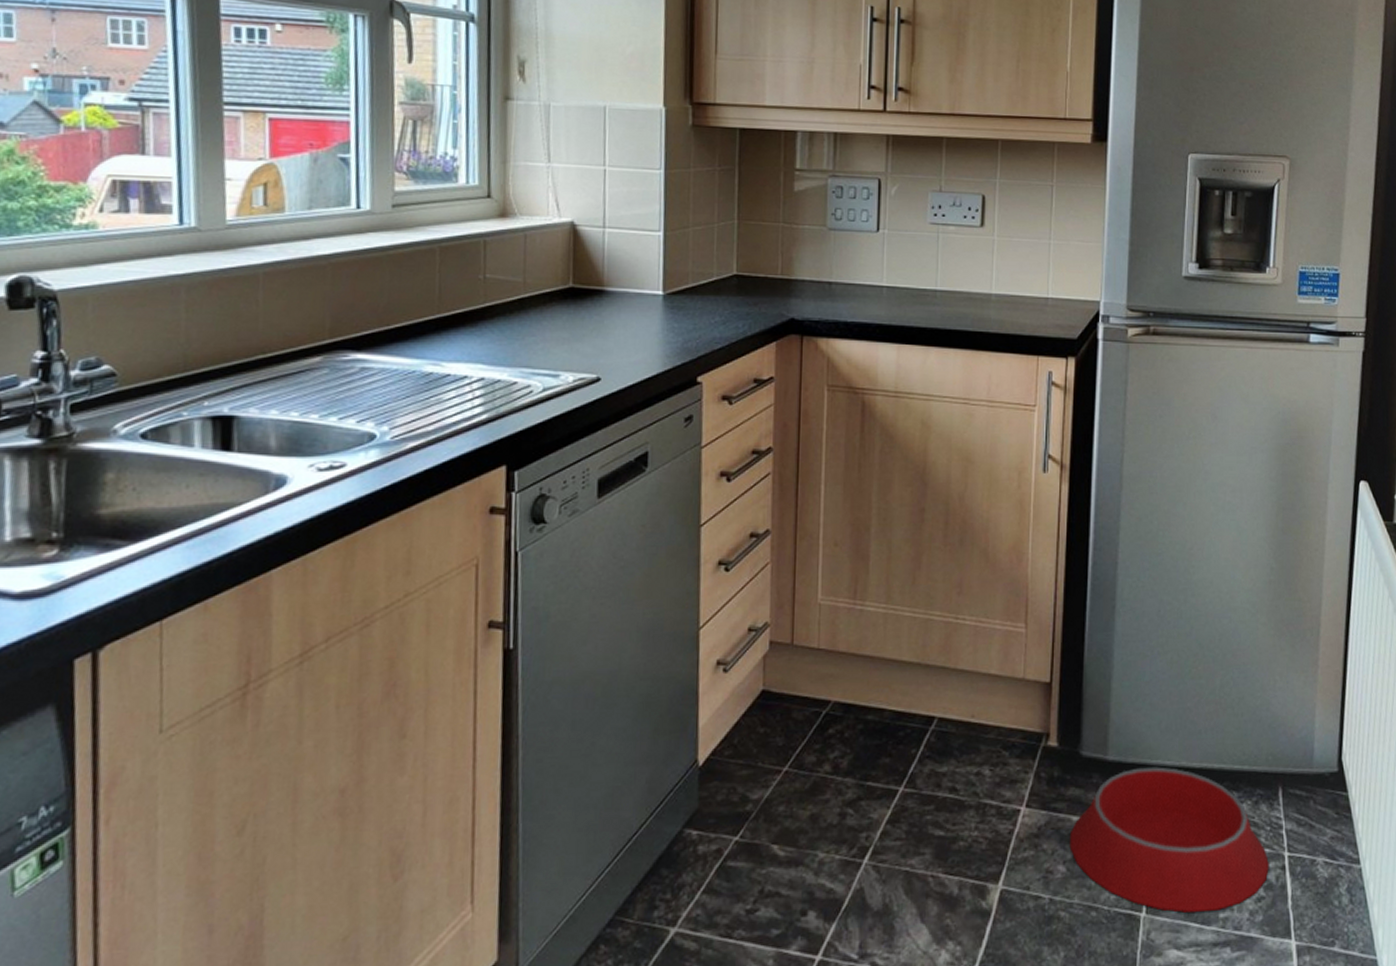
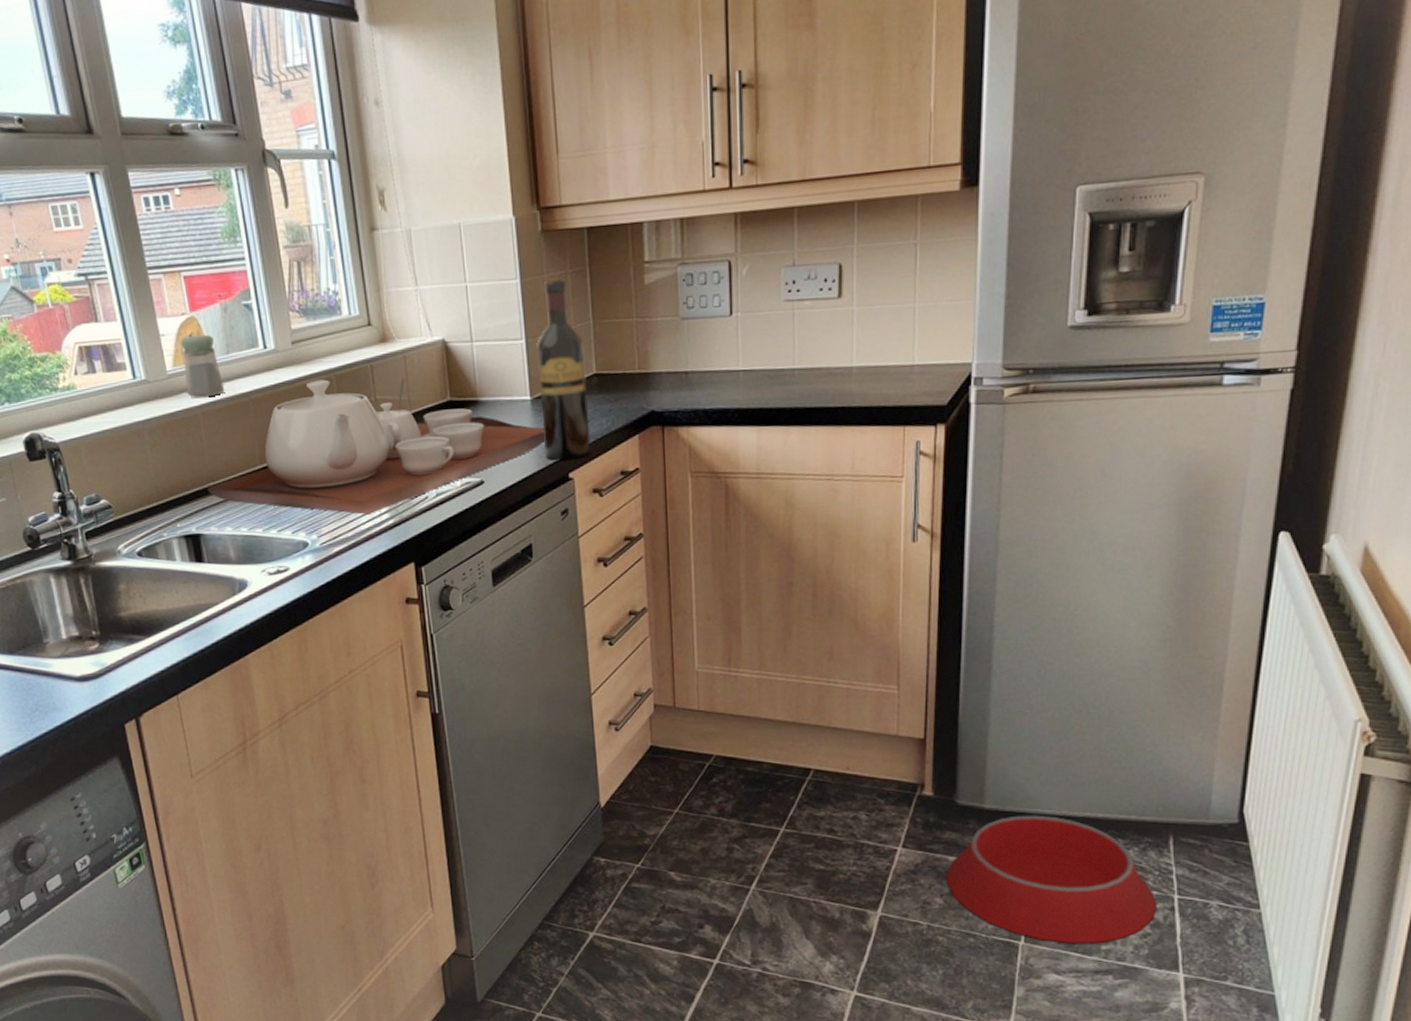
salt shaker: none [247,184,298,256] -> present [181,334,224,398]
tea set: none [254,249,675,406] -> present [207,379,546,515]
wine bottle: none [672,173,727,363] -> present [536,277,591,460]

